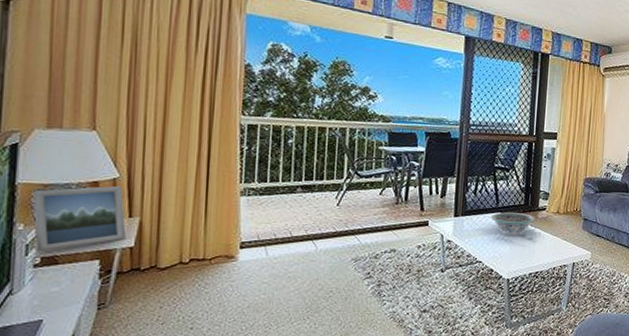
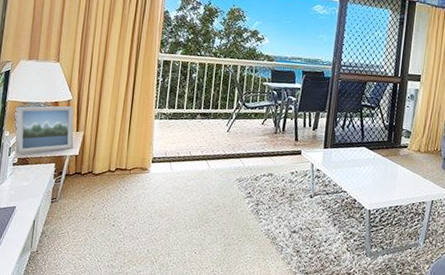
decorative bowl: present [491,212,535,237] -> none [356,147,397,171]

